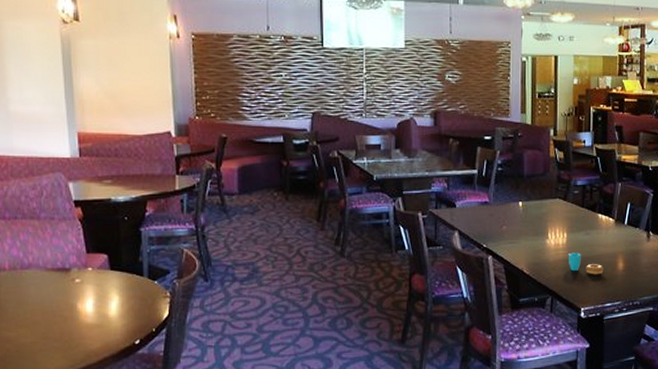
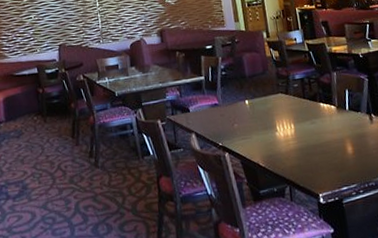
cup: present [569,252,604,275] -> none [299,141,334,161]

